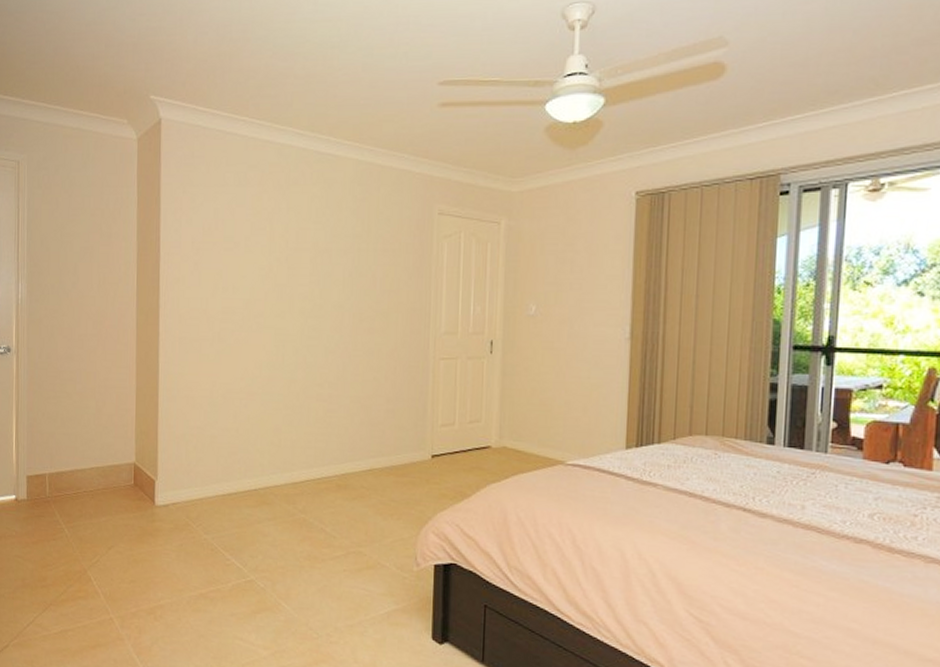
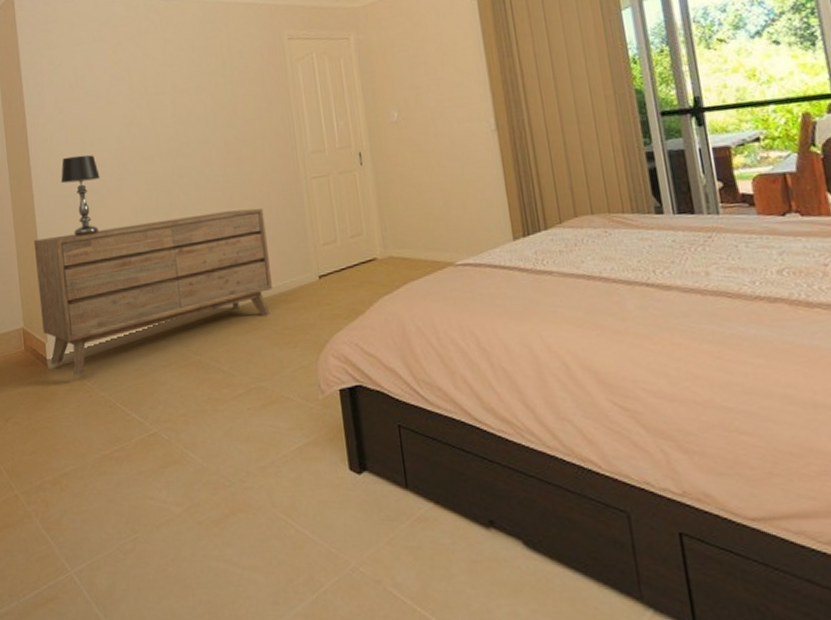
dresser: none [154,378,387,516] -> present [33,207,274,376]
table lamp: none [188,300,229,382] -> present [60,155,100,236]

